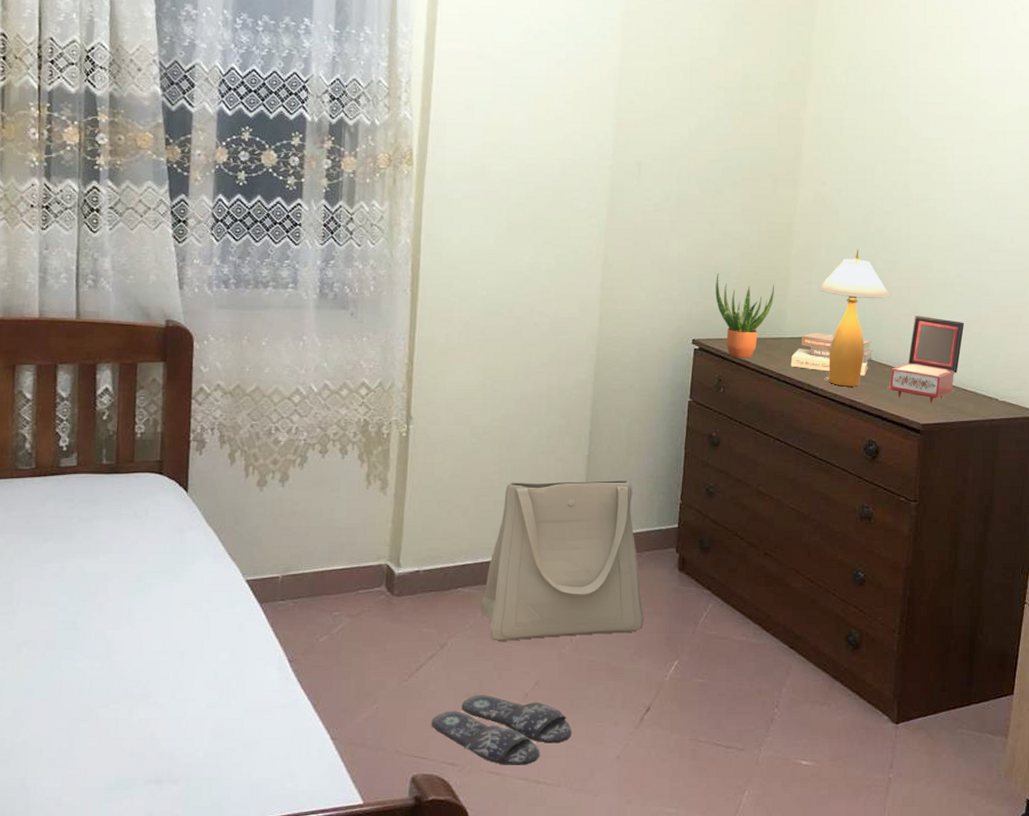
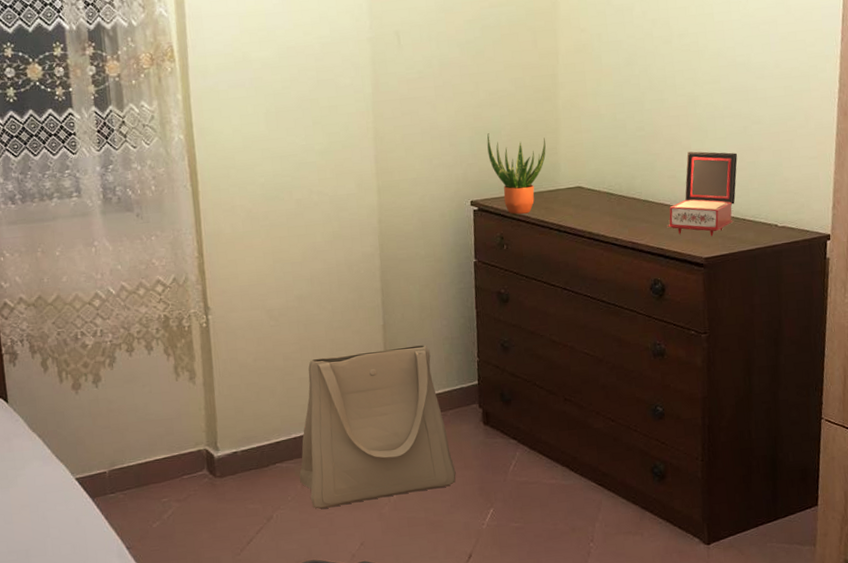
books: present [790,332,872,376] -> none [569,179,650,218]
table lamp: present [817,249,891,387] -> none [587,92,662,231]

